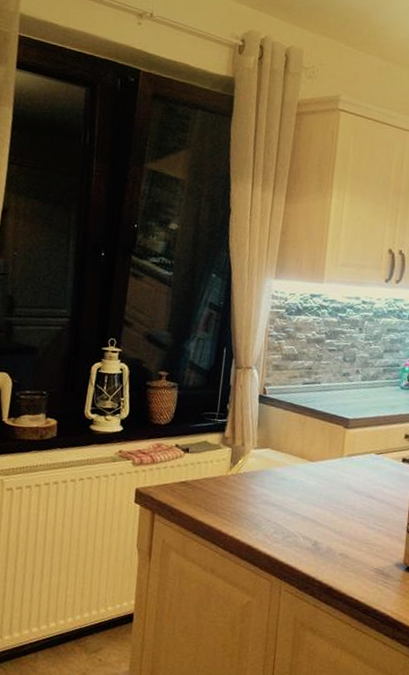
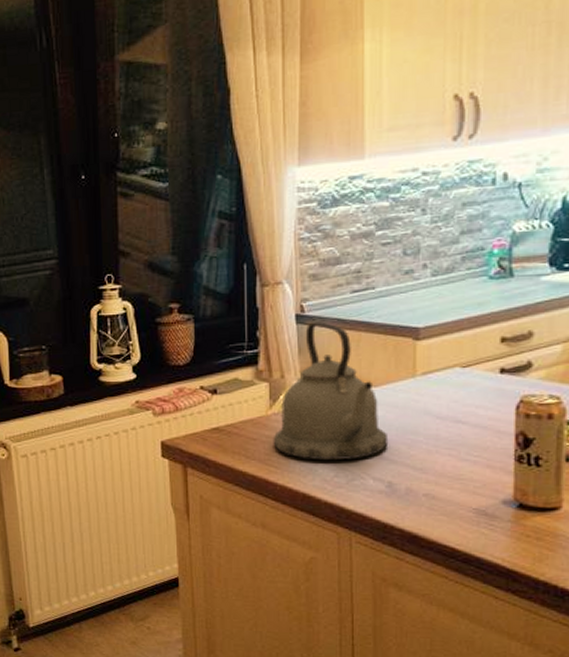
kettle: none [228,403,318,520] -> present [273,321,389,461]

